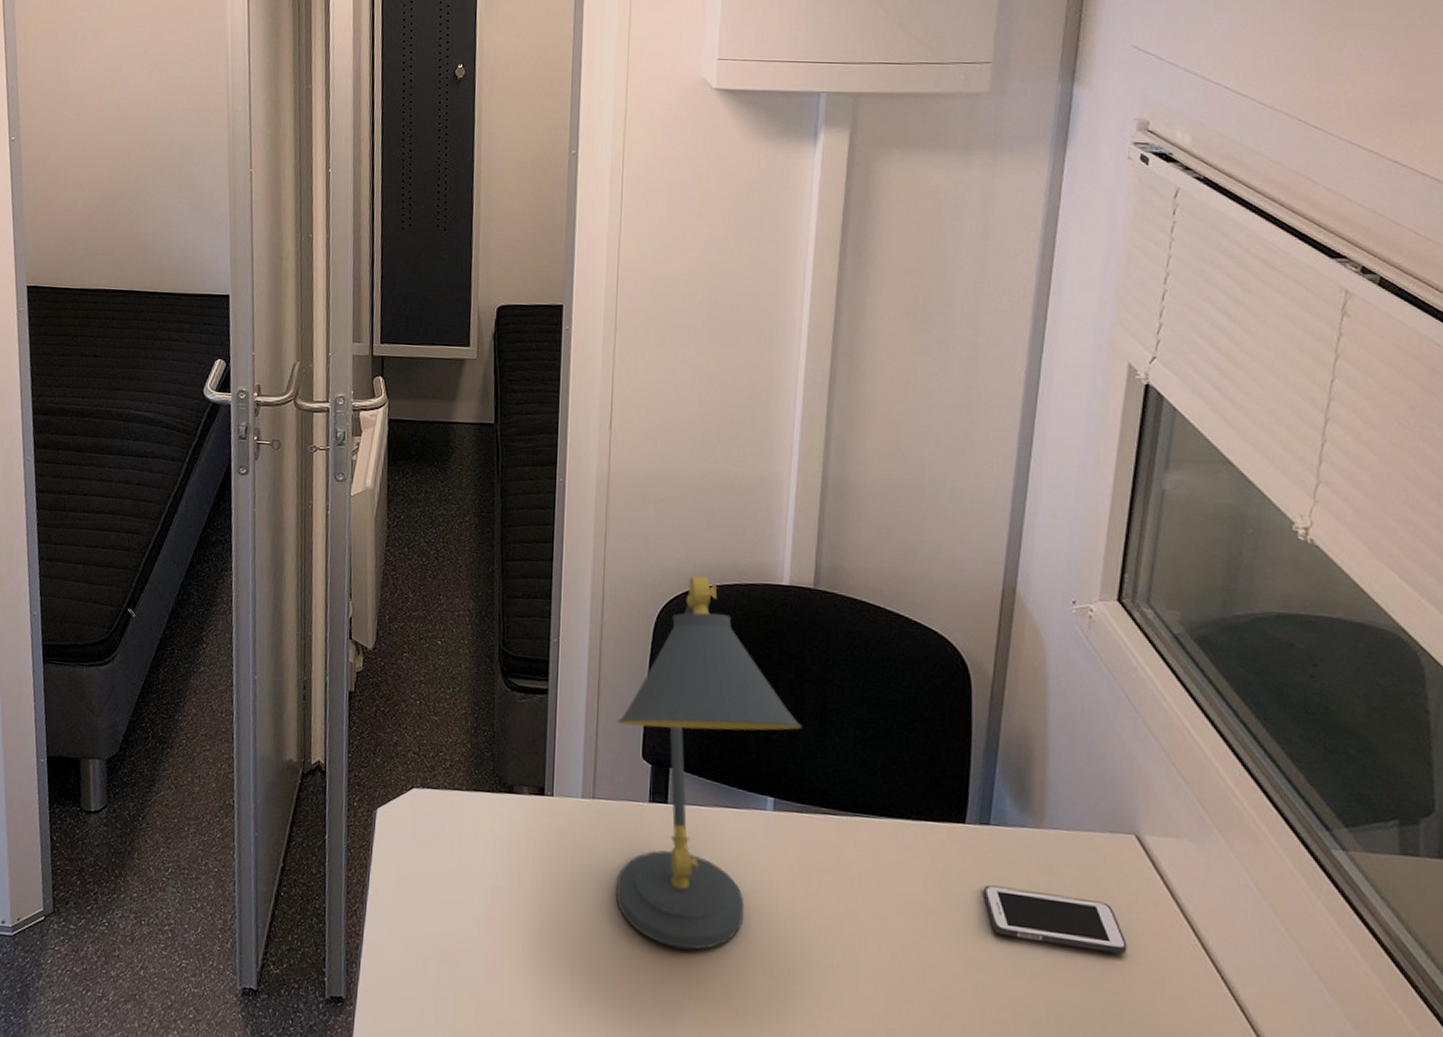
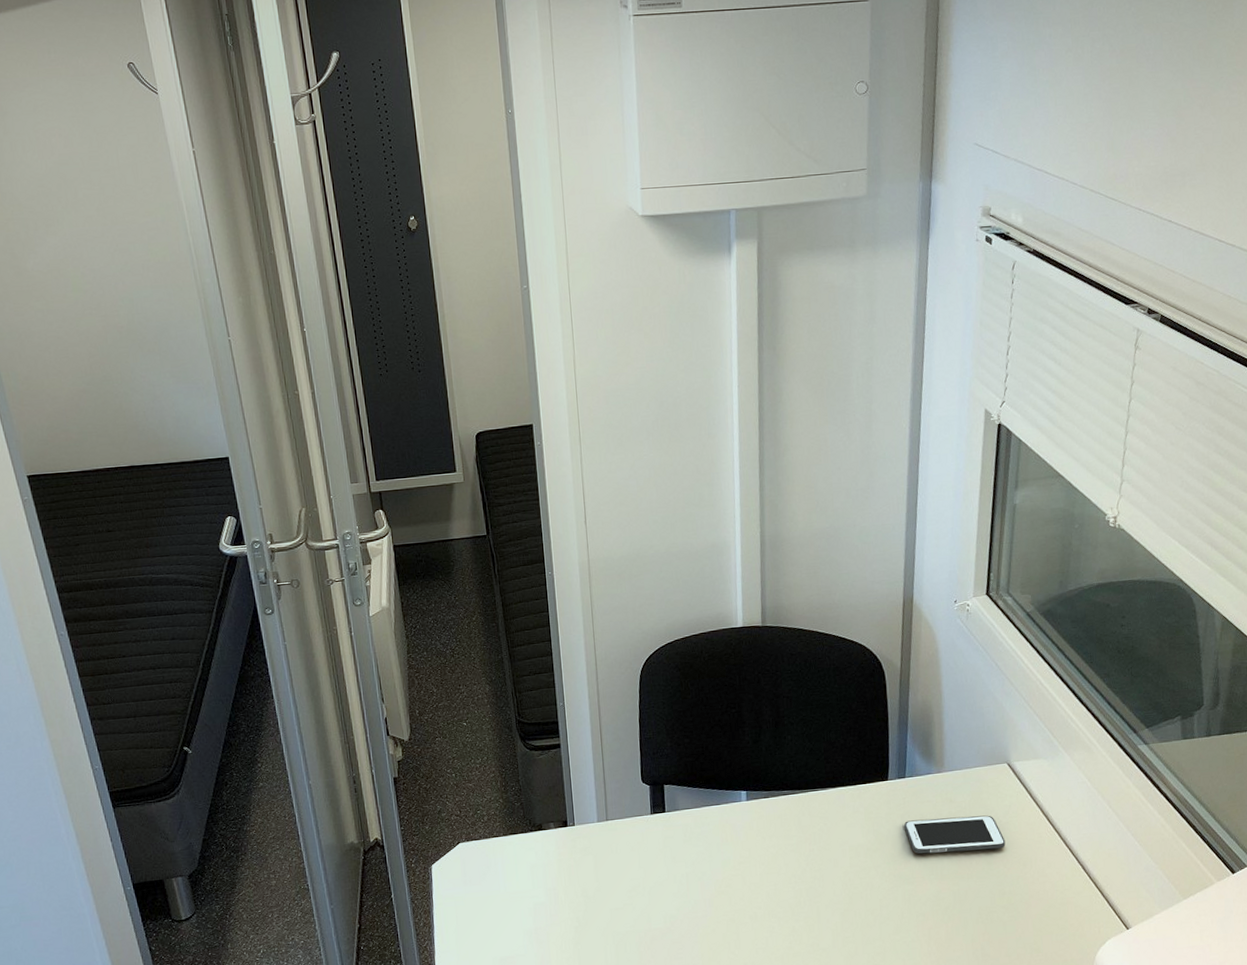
desk lamp: present [615,575,802,950] -> none [619,631,763,917]

